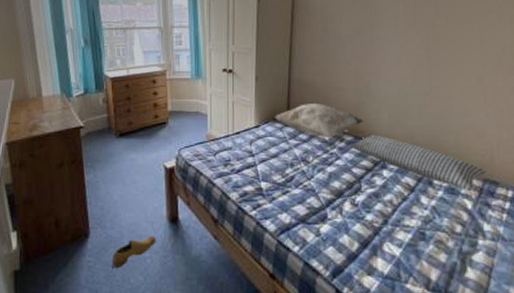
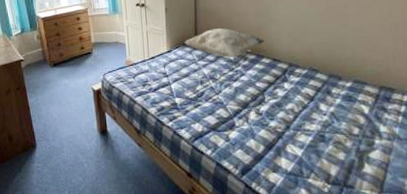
shoe: present [112,235,156,269] -> none [56,145,90,172]
pillow: present [349,135,486,192] -> none [252,52,382,98]

